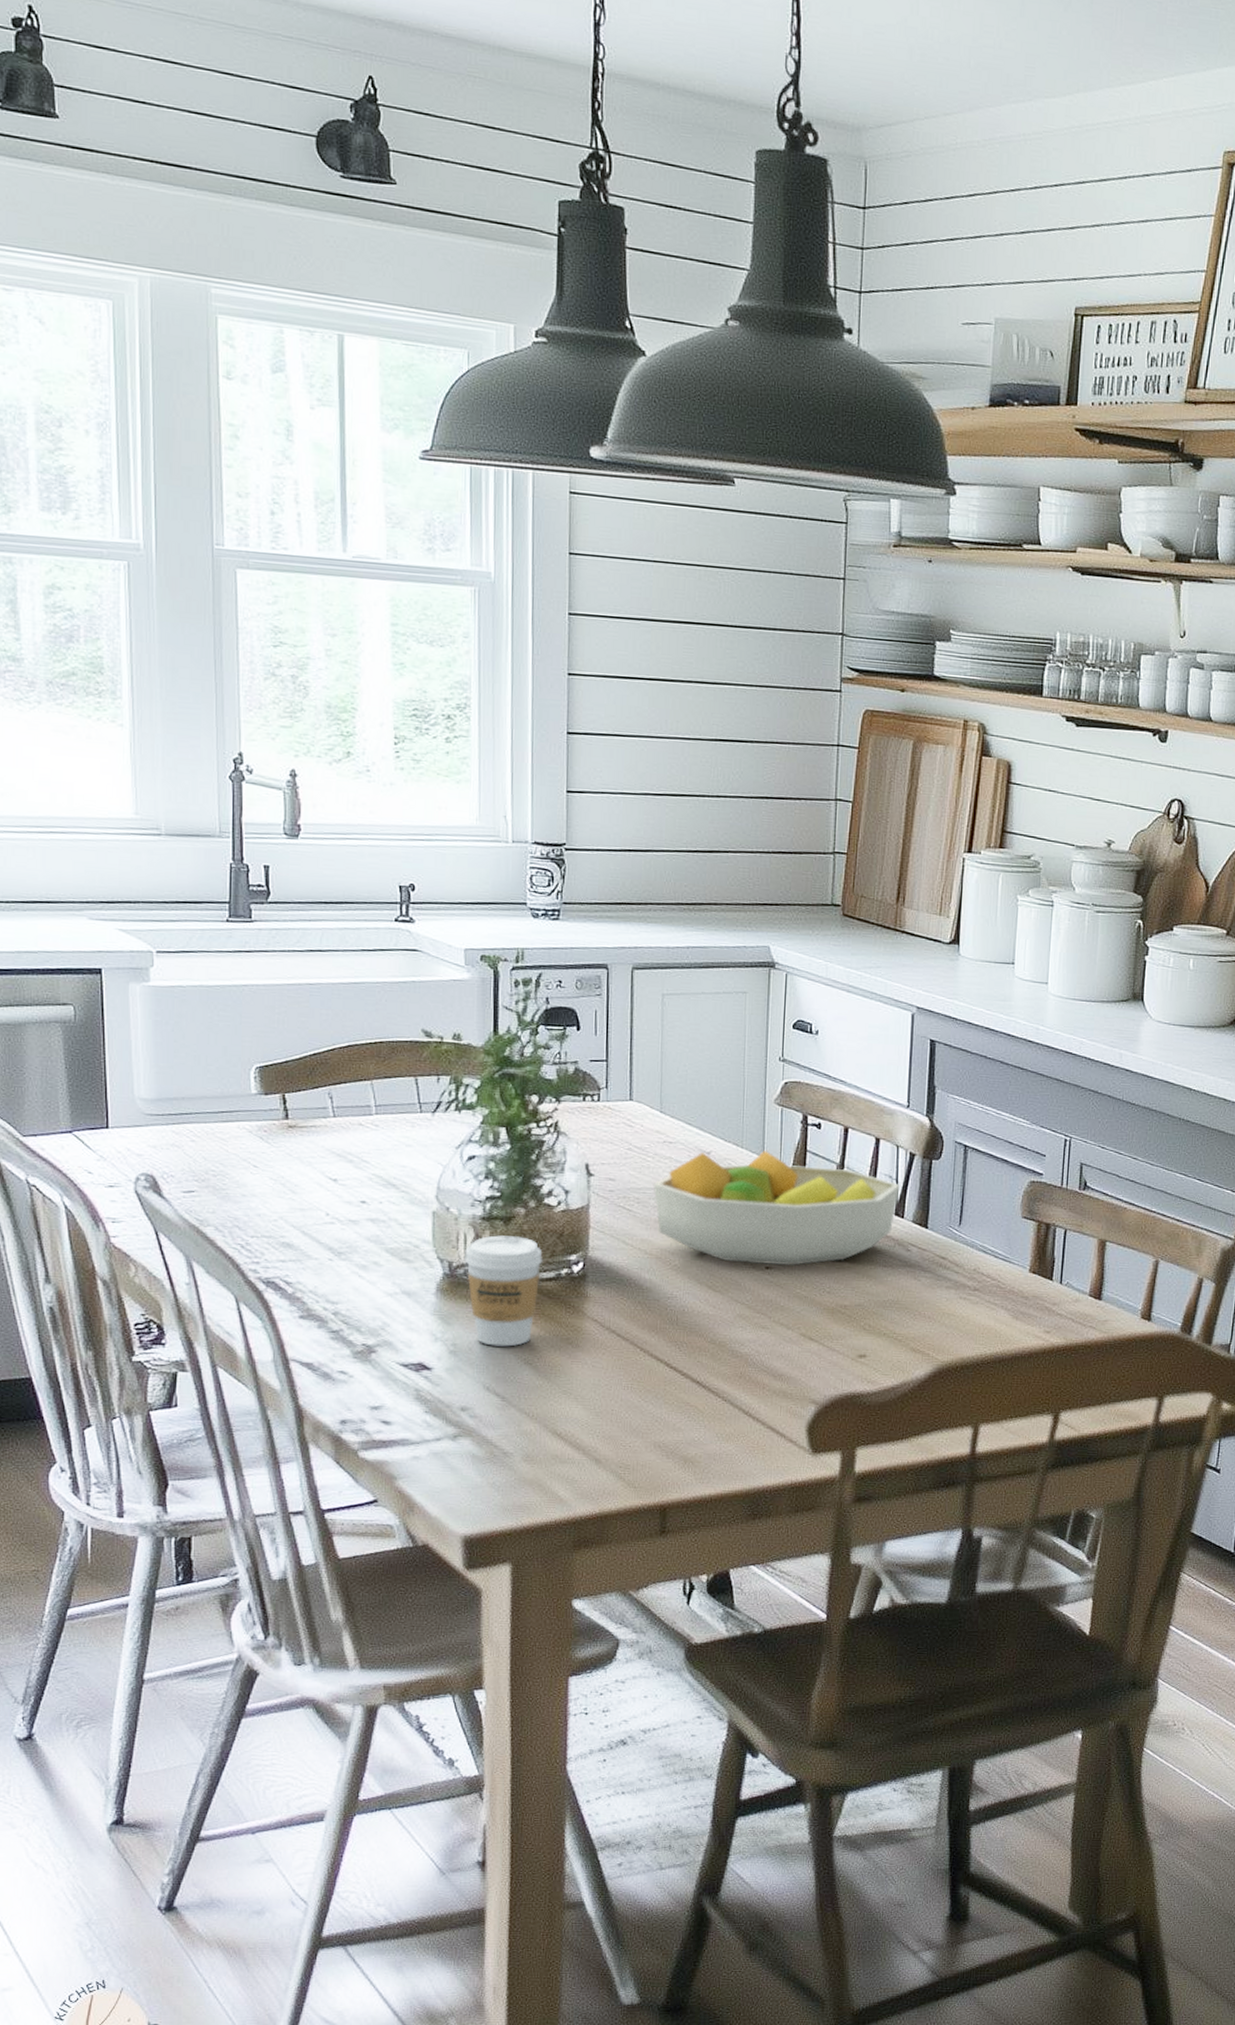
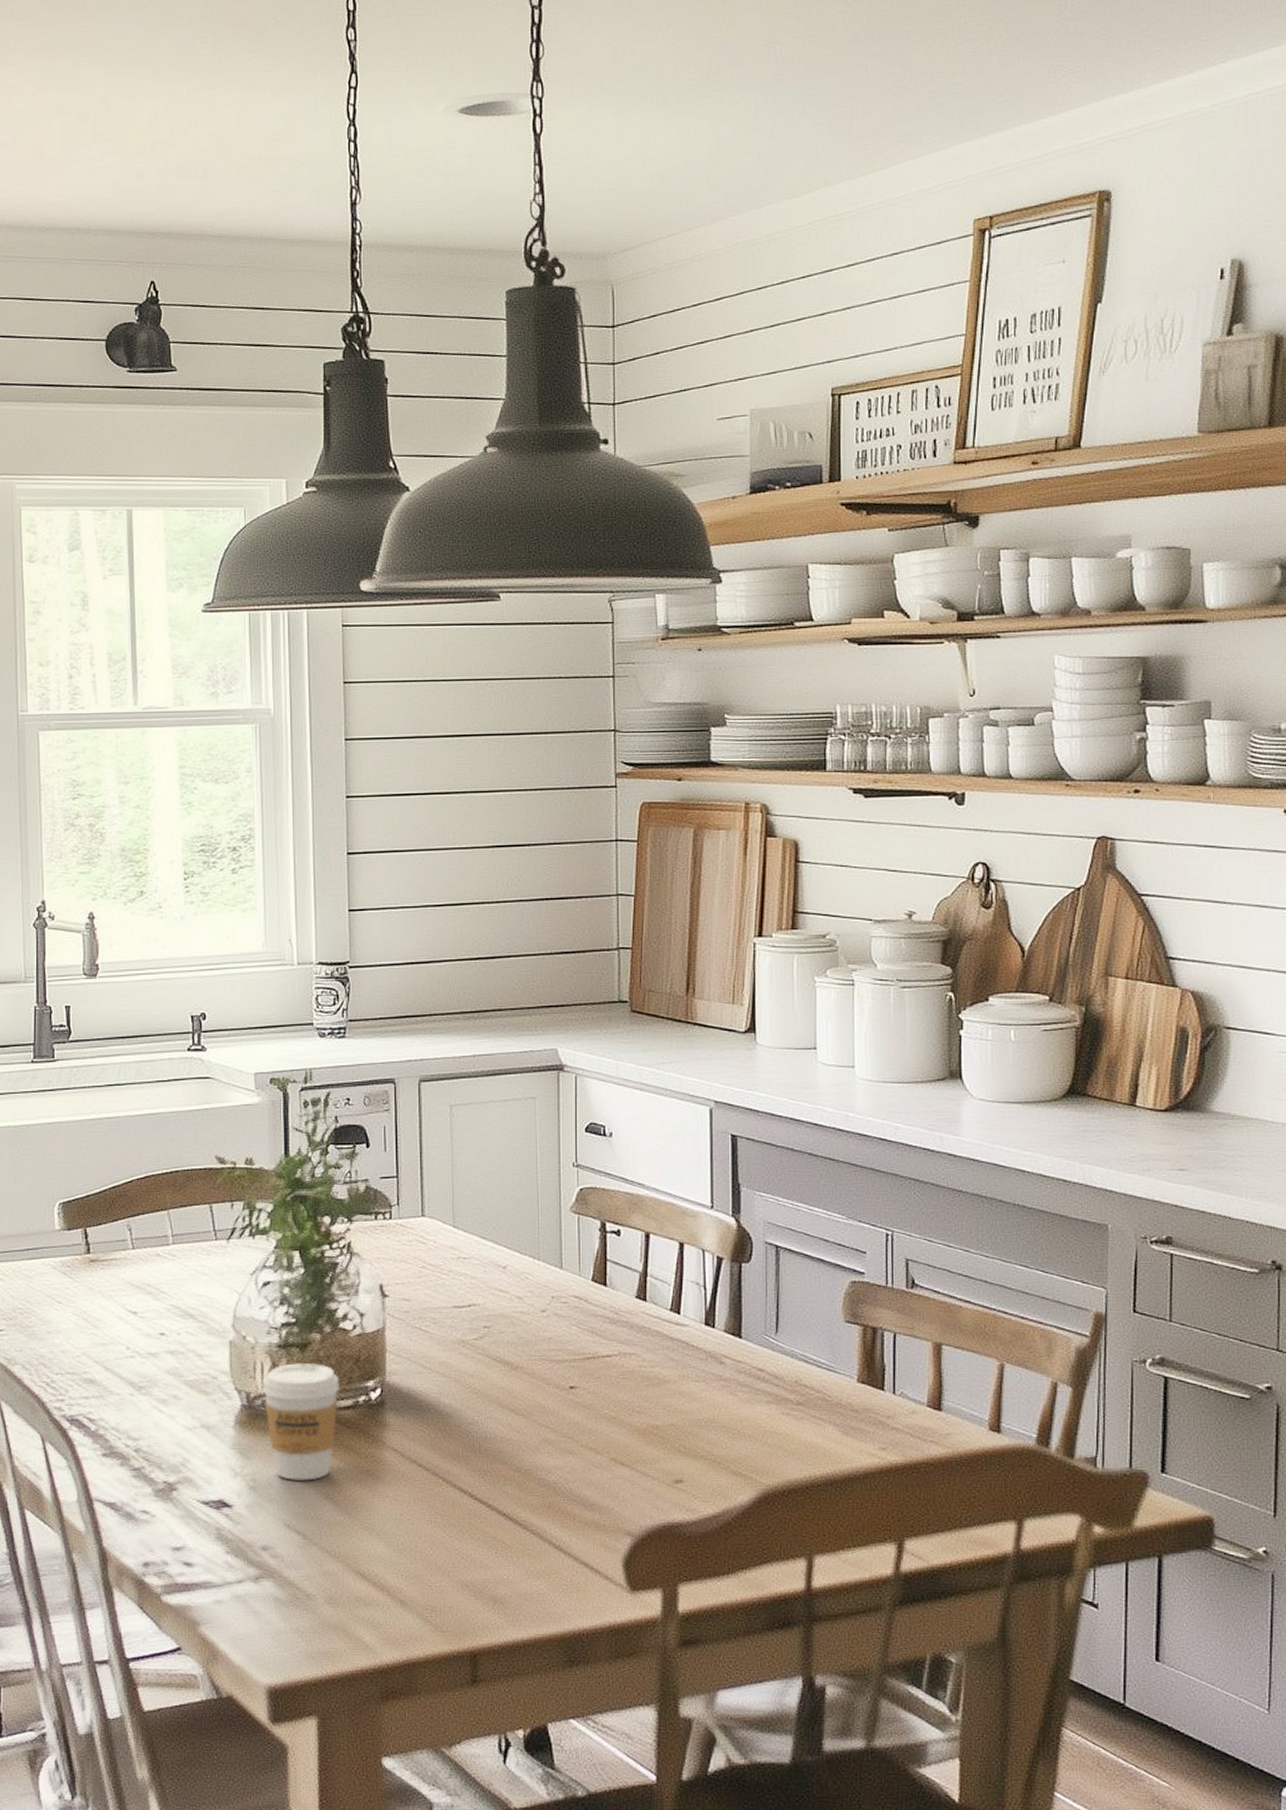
fruit bowl: present [653,1150,900,1266] -> none [449,1261,709,1385]

